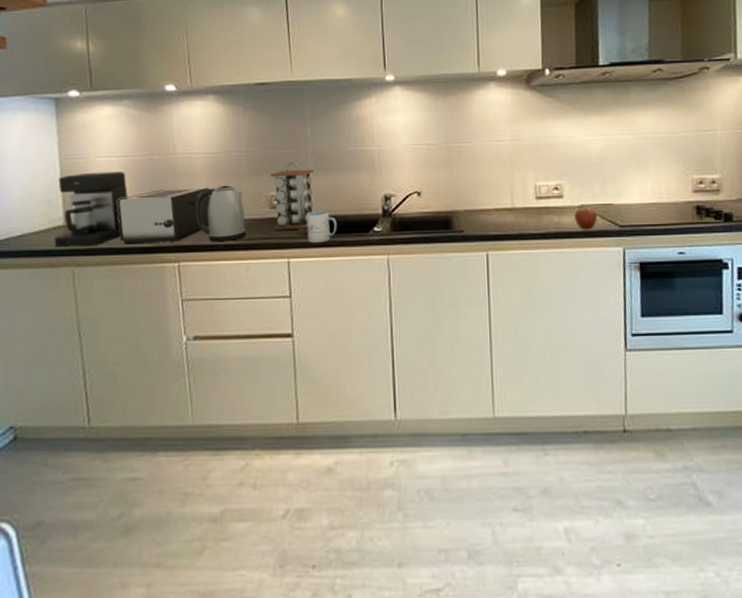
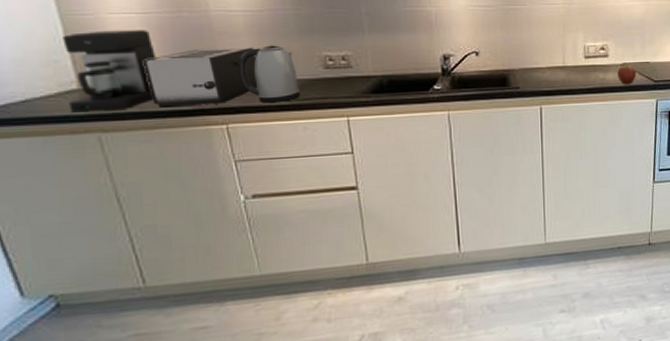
spice rack: present [270,161,314,230] -> none [321,21,372,90]
mug: present [306,211,338,244] -> none [363,71,397,103]

